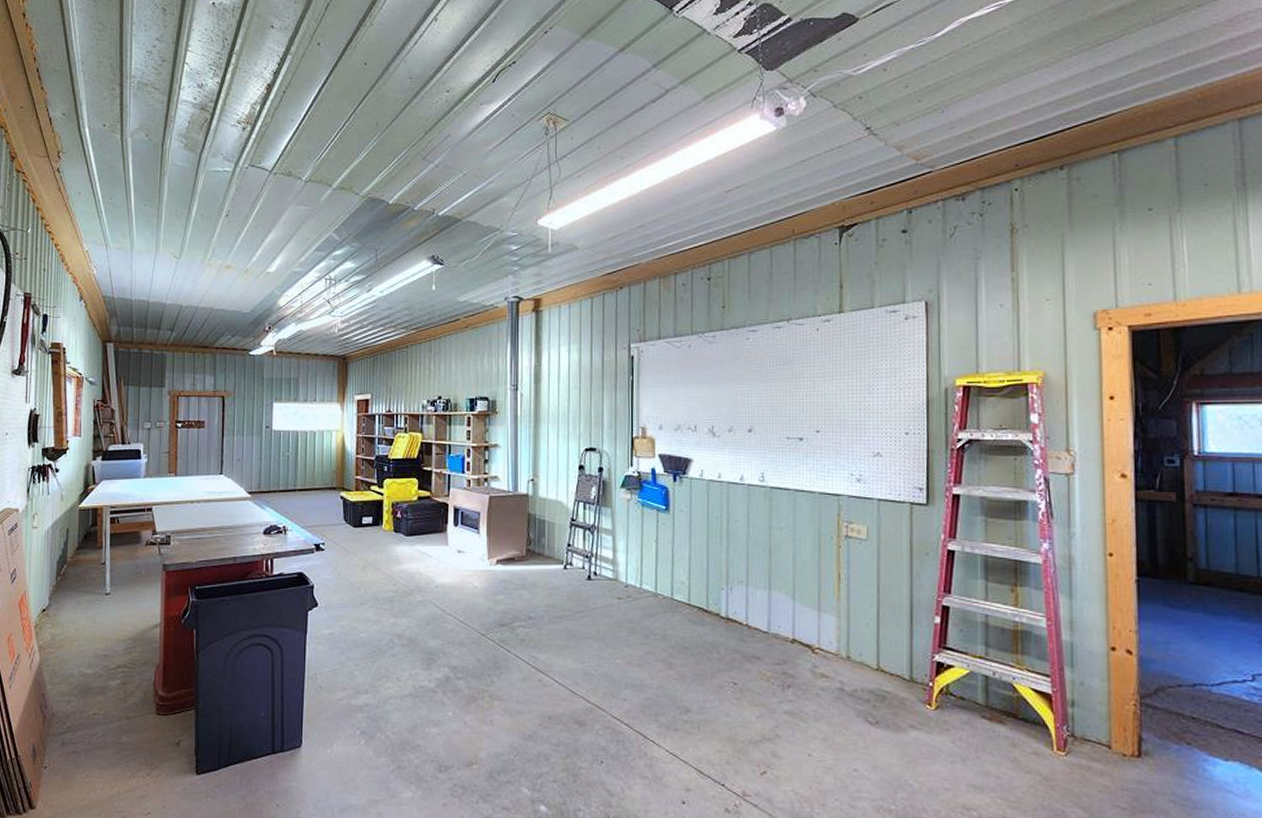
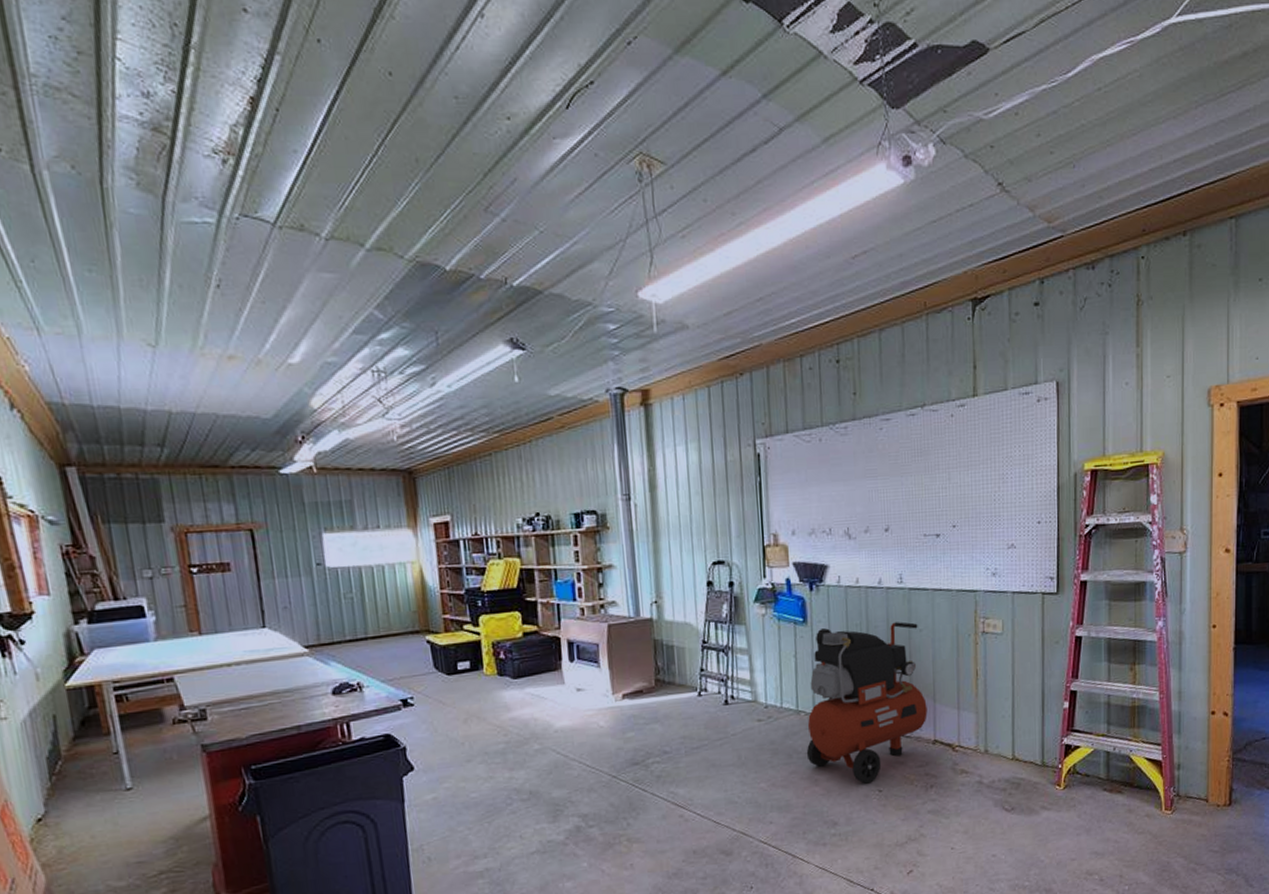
air compressor: none [662,518,786,674] -> present [806,621,928,784]

